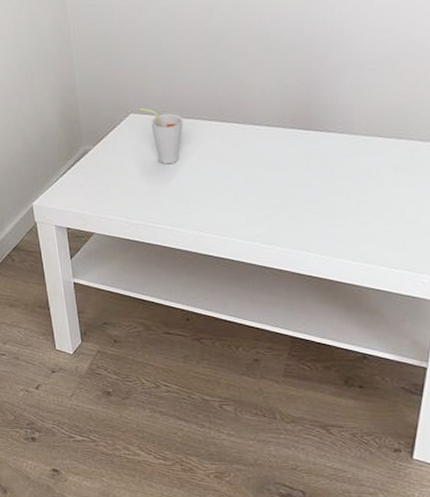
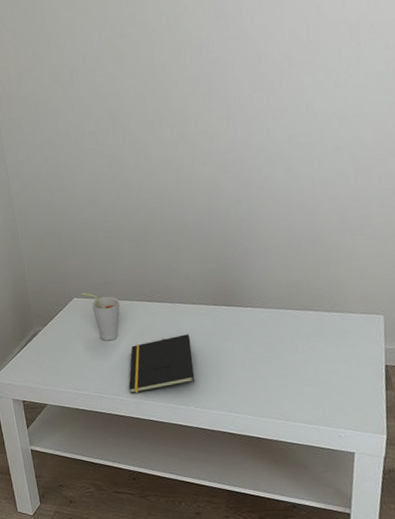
notepad: none [188,160,264,226] -> present [129,334,195,394]

